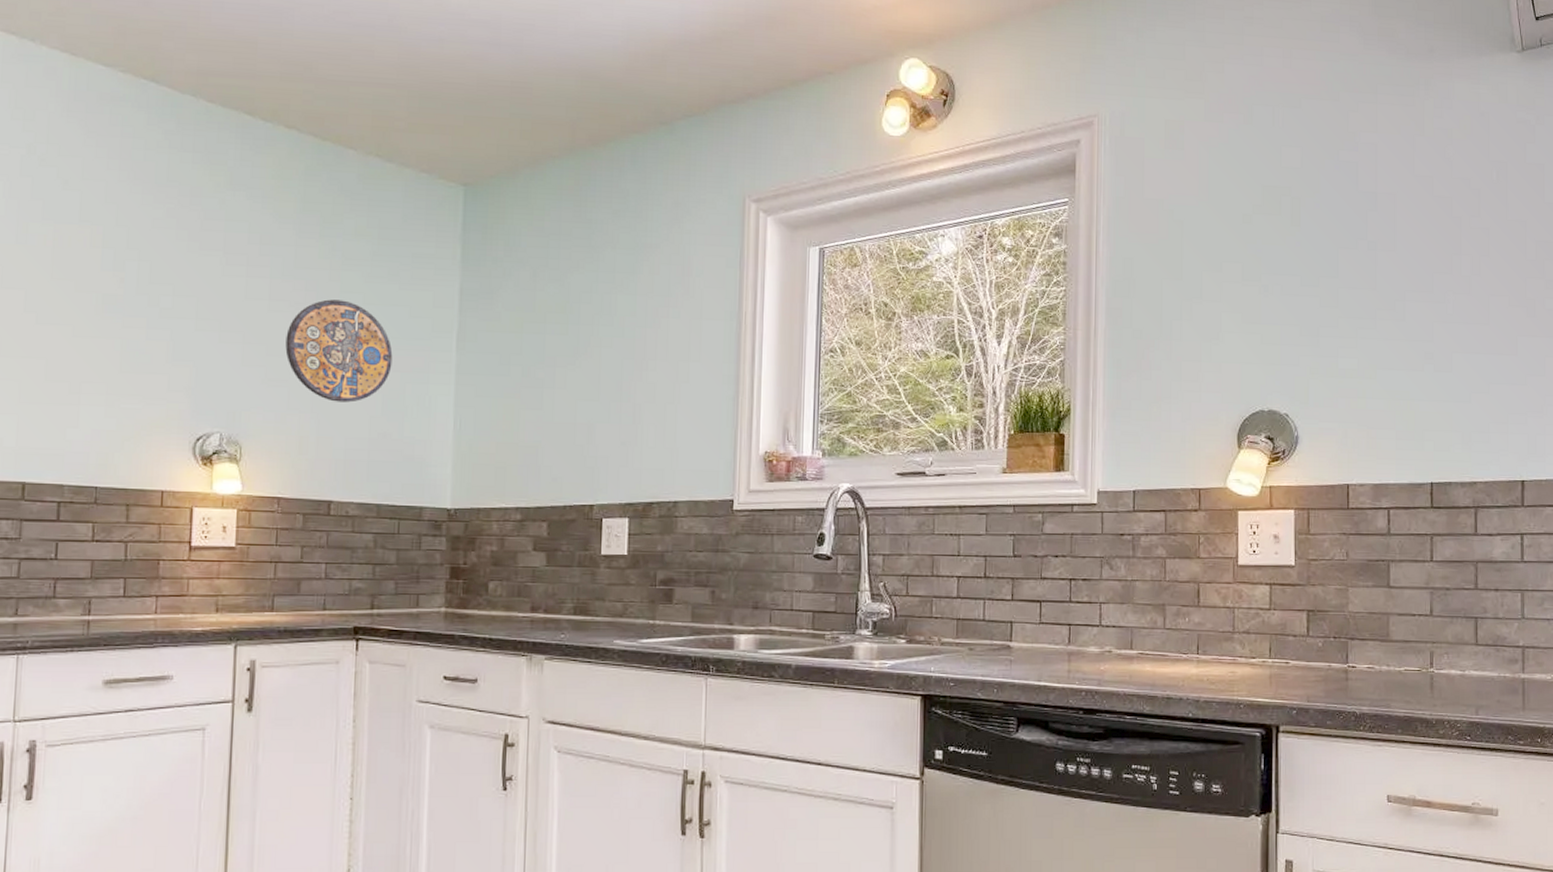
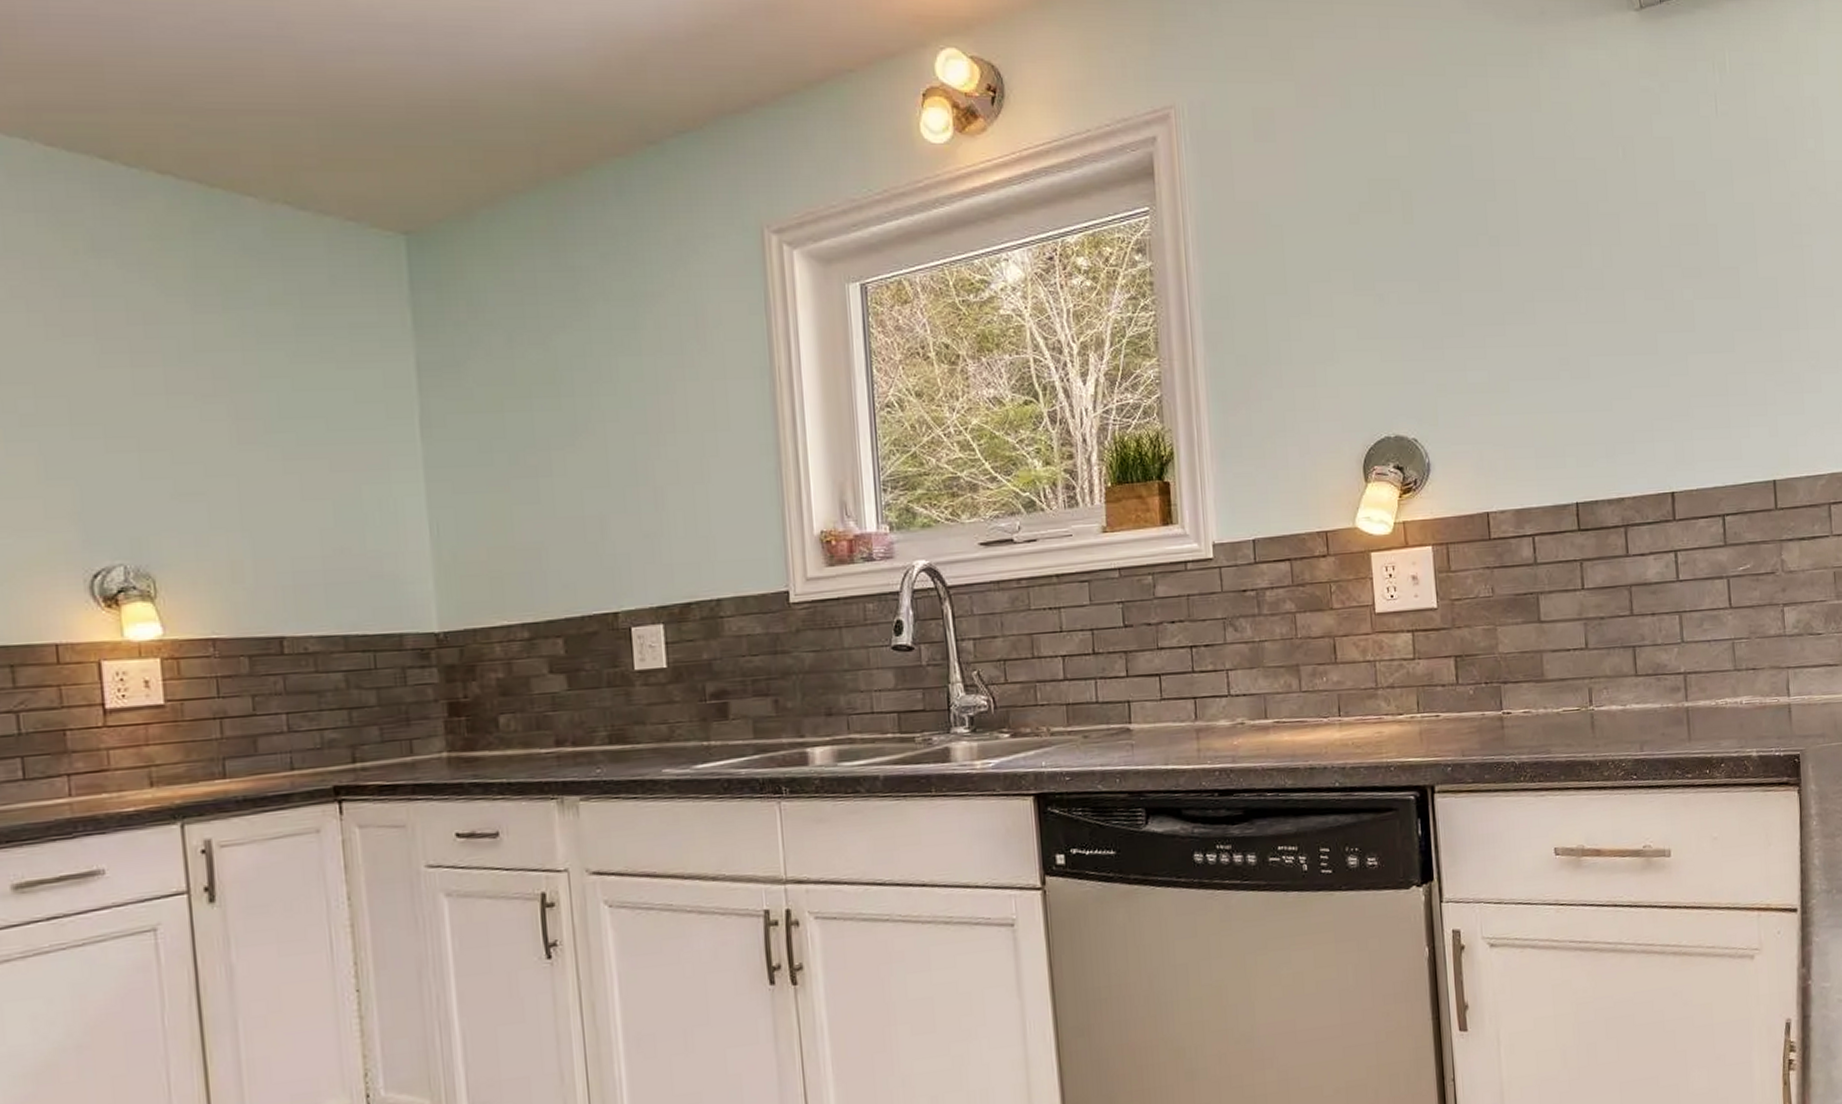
manhole cover: present [285,299,393,403] -> none [195,387,341,515]

